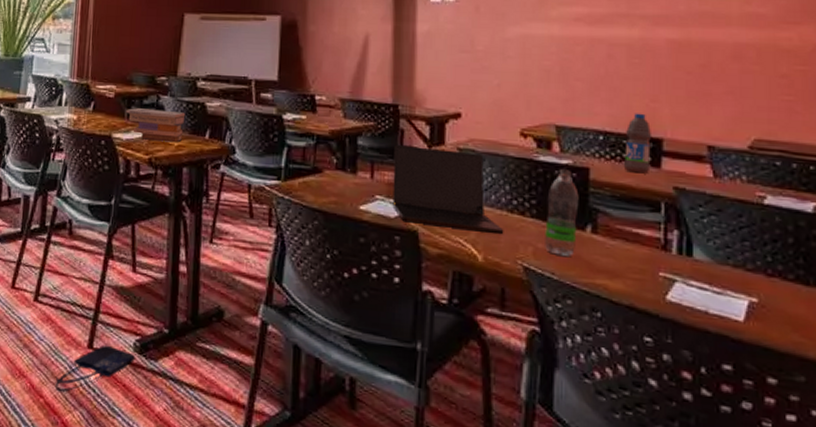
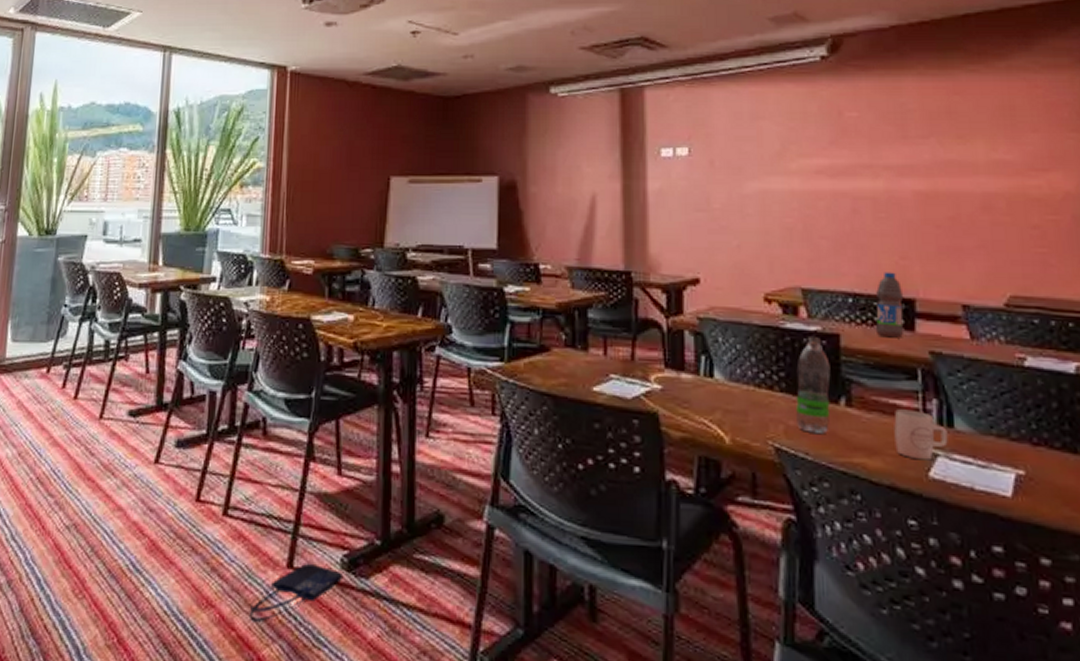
books: present [126,108,186,143] -> none [327,285,395,324]
laptop: present [392,145,504,235] -> none [628,317,752,413]
mug: none [636,238,686,285] -> present [894,409,948,461]

